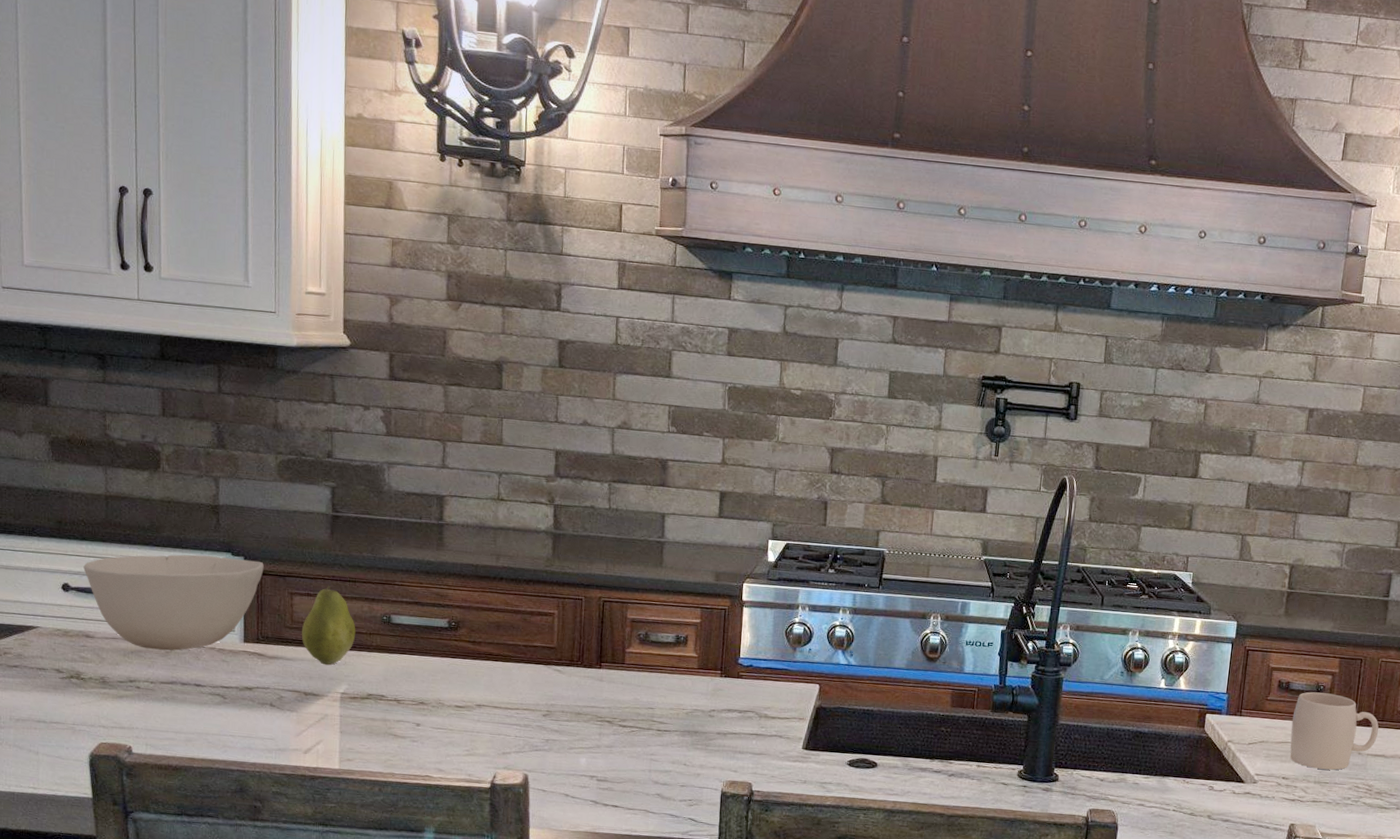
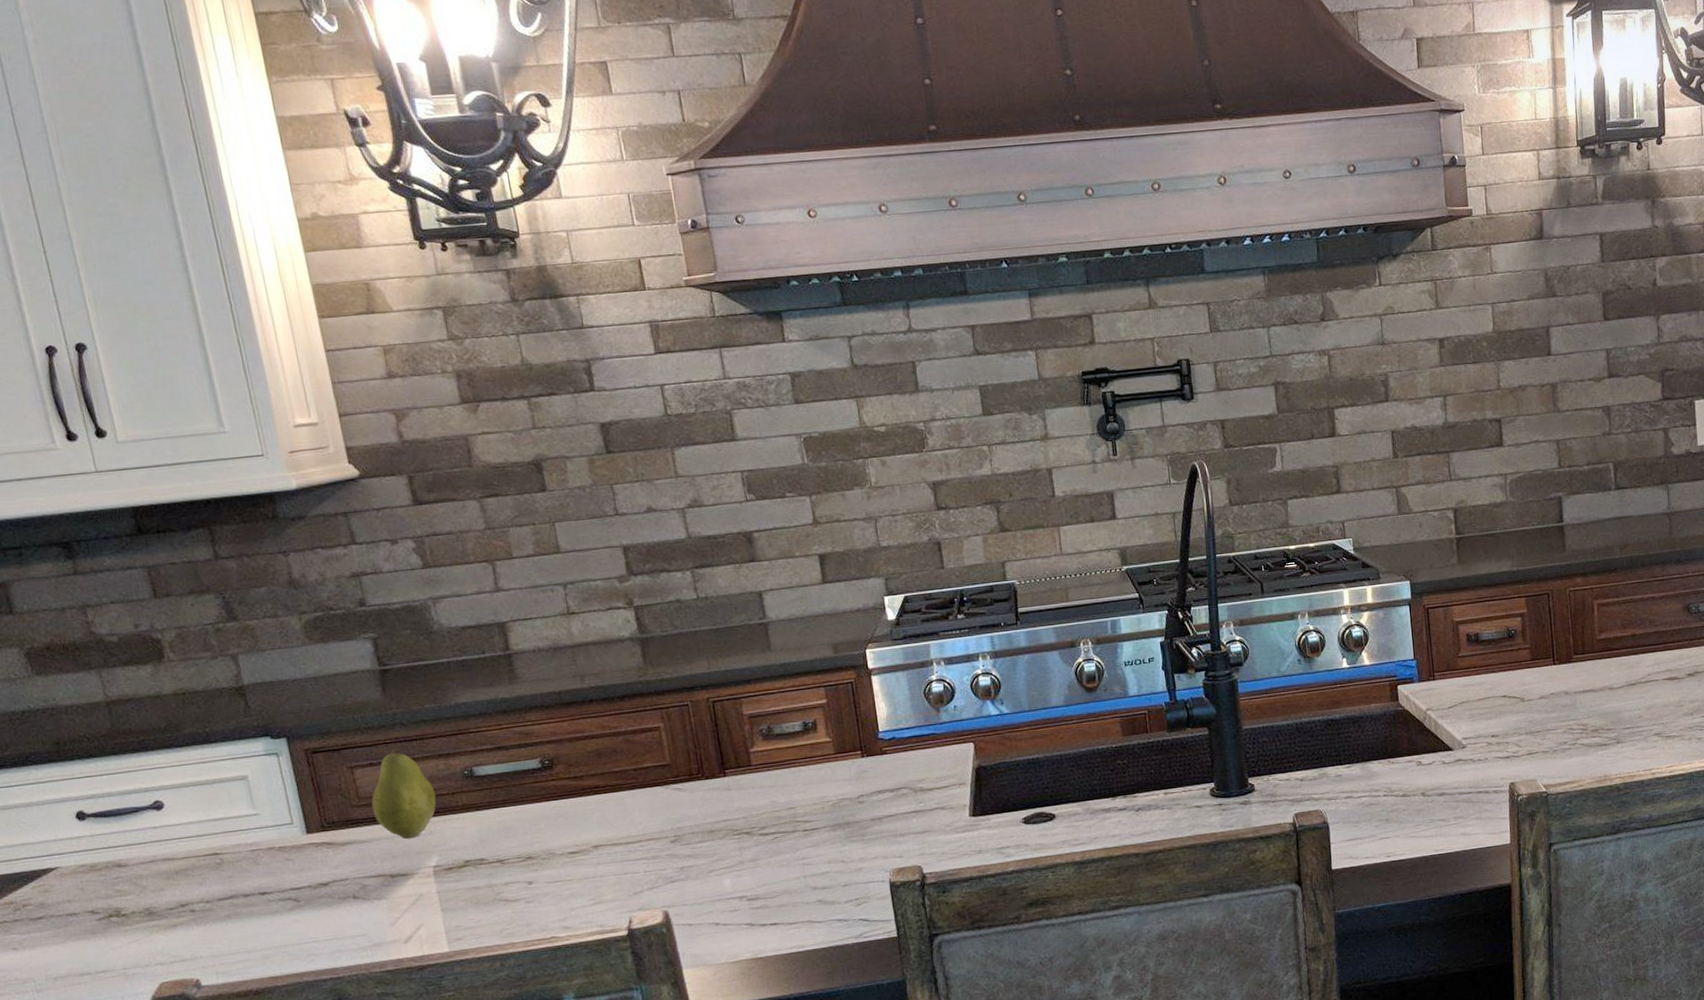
bowl: present [83,554,264,651] -> none [97,739,313,866]
mug: present [1290,692,1379,770] -> none [1488,636,1581,720]

